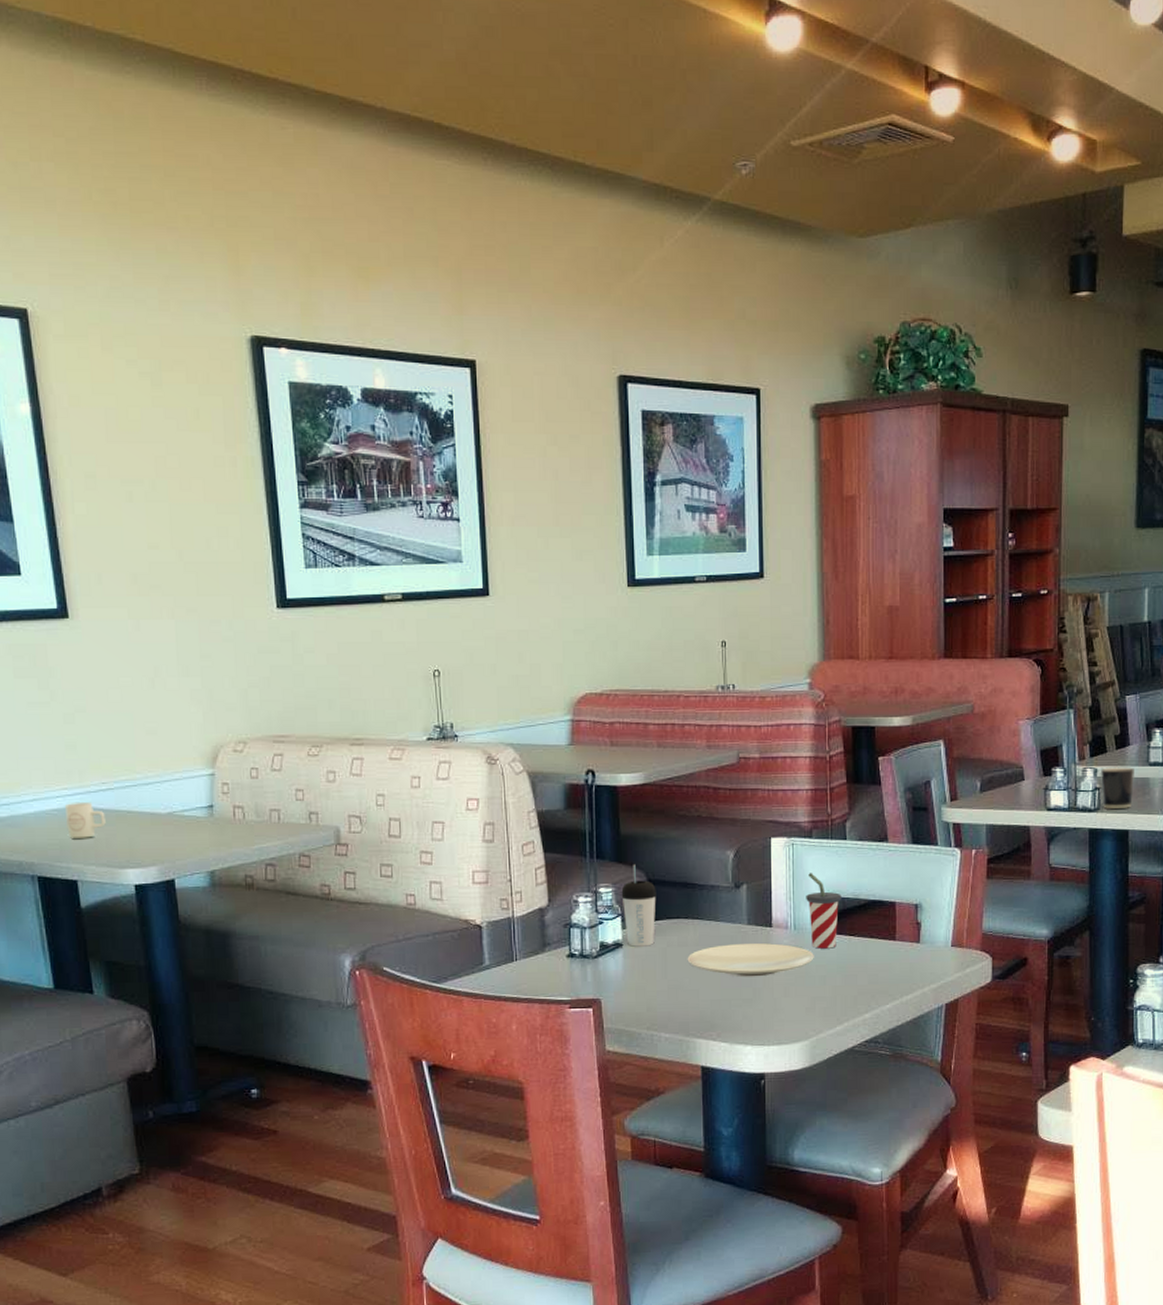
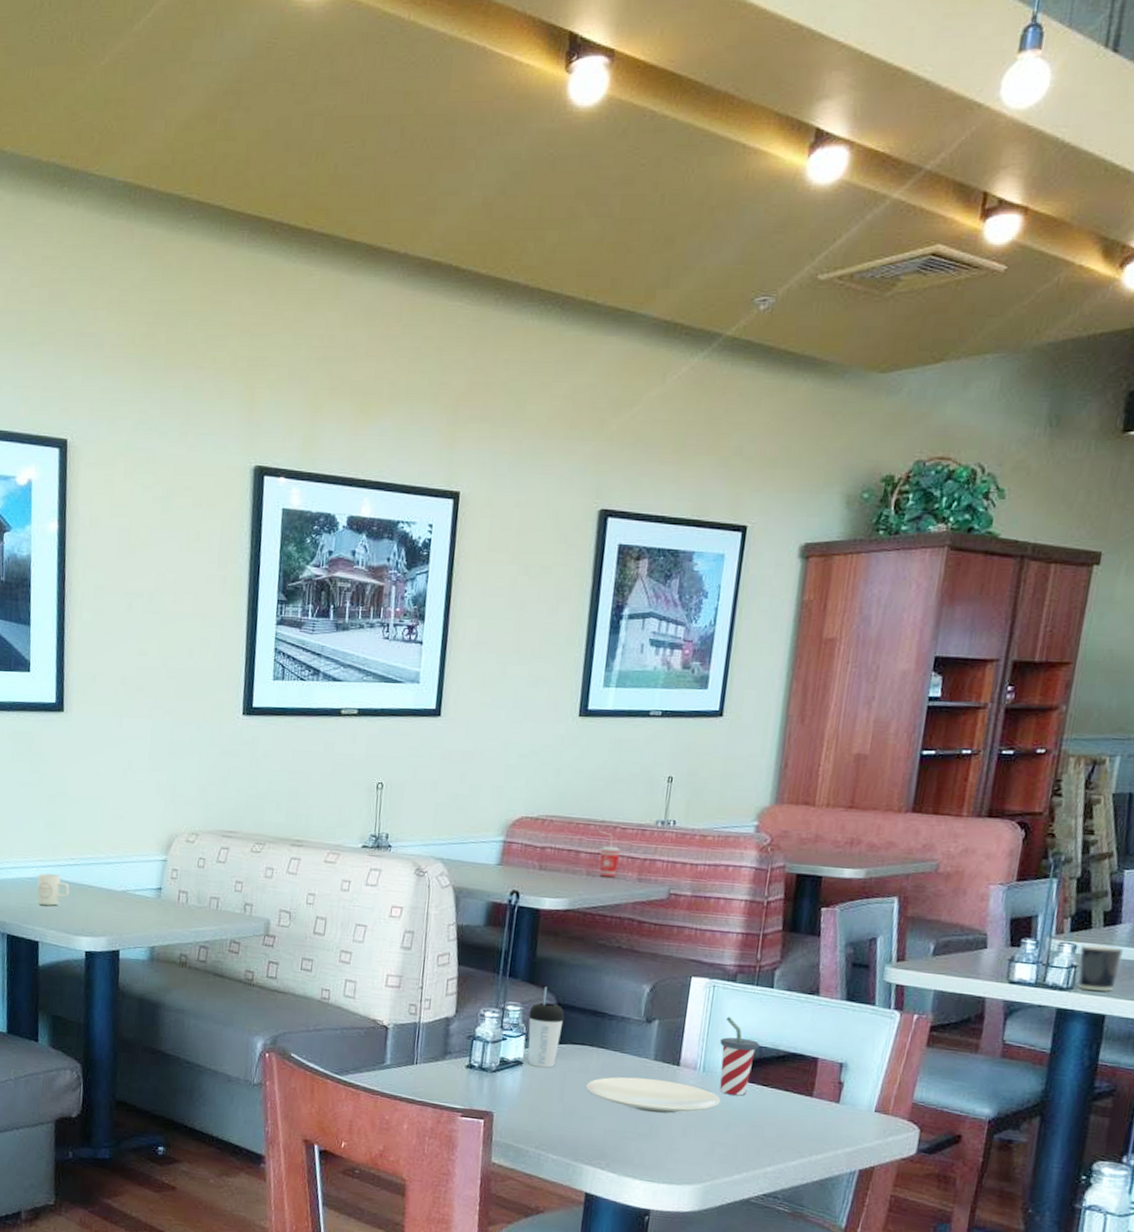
beverage cup: none [663,700,688,747] -> present [598,830,621,878]

